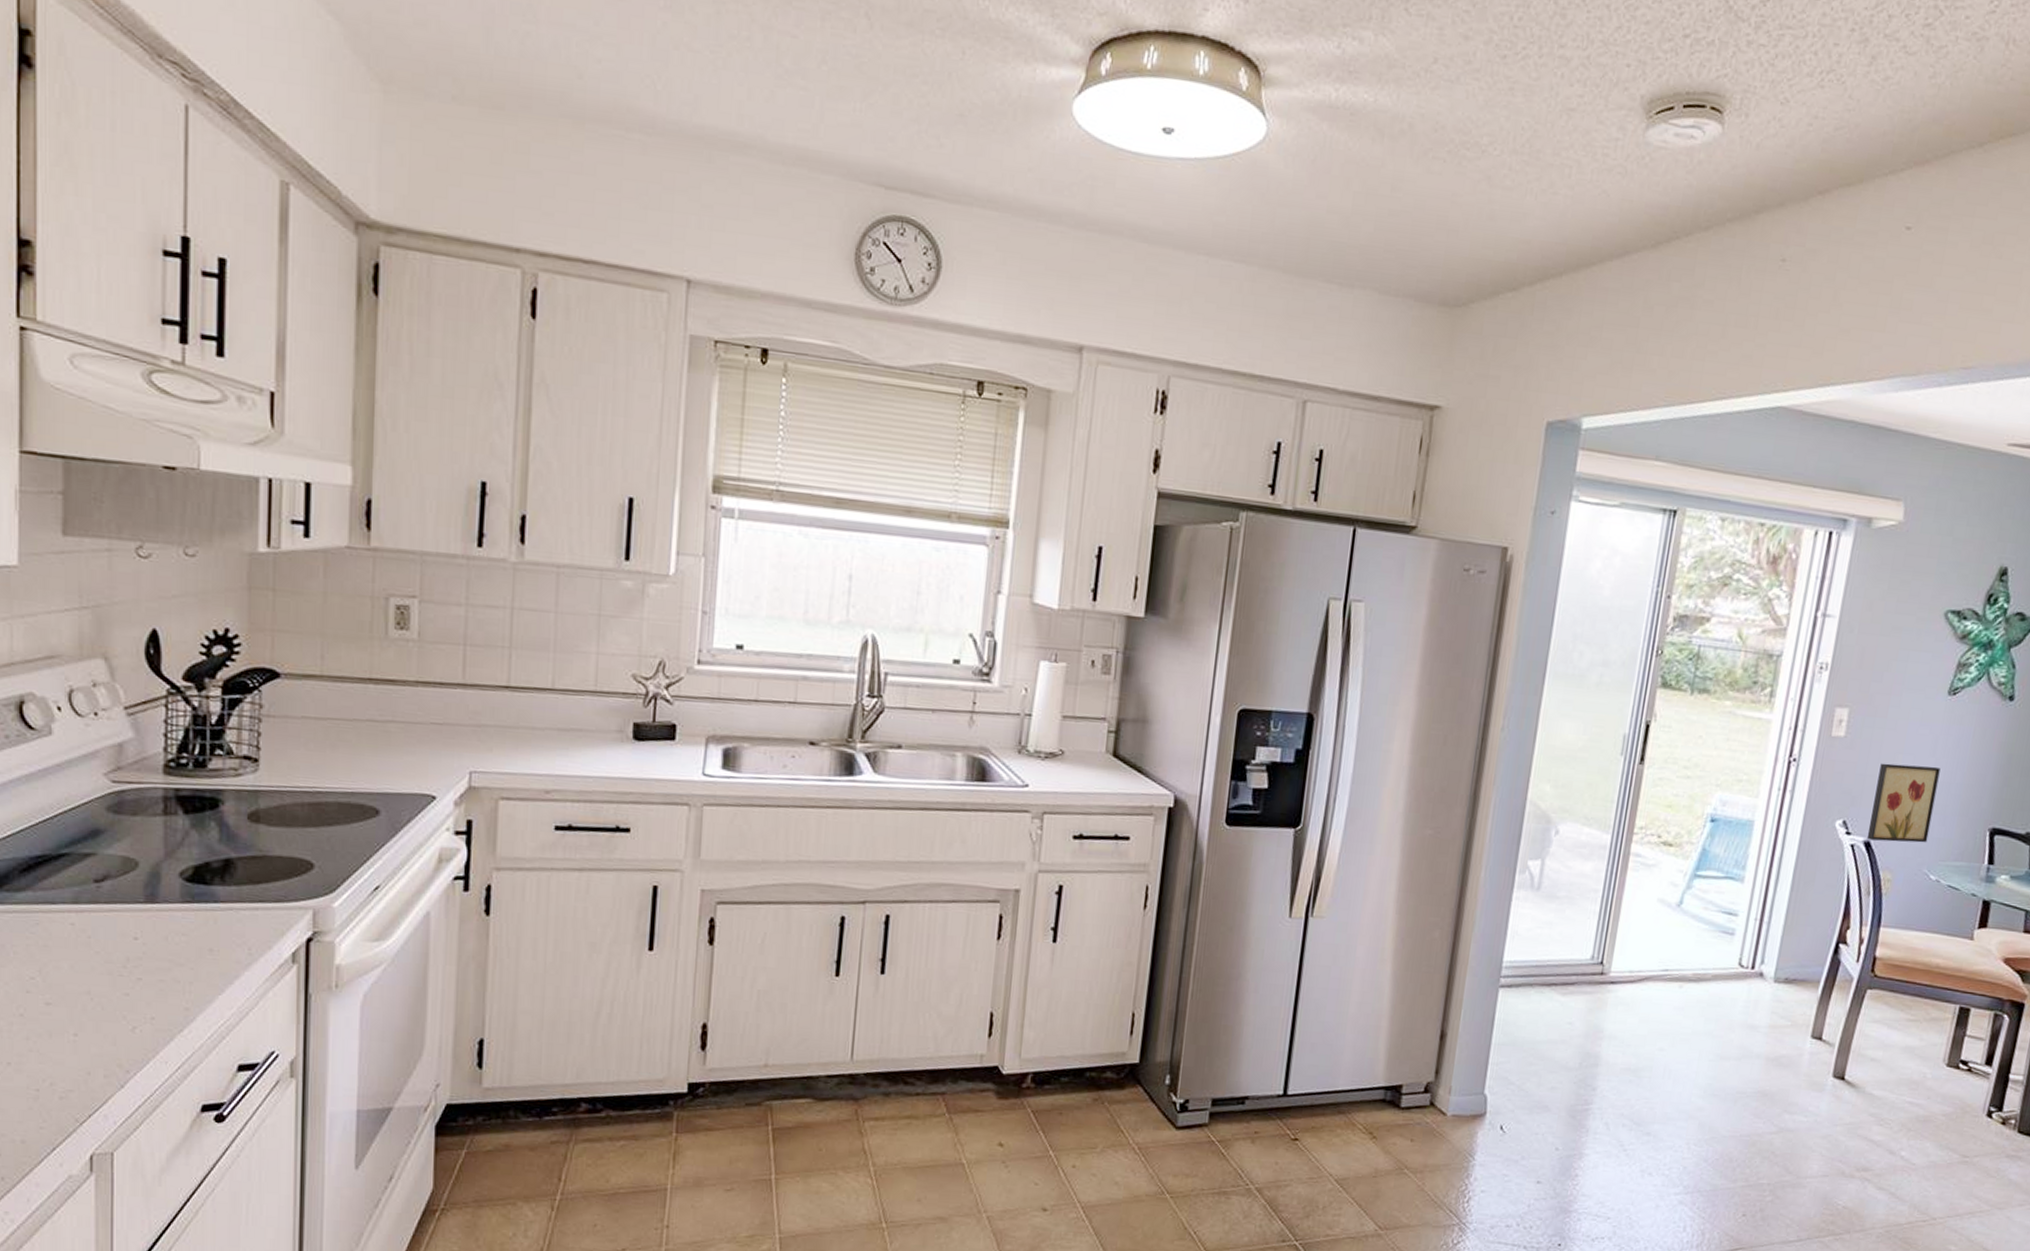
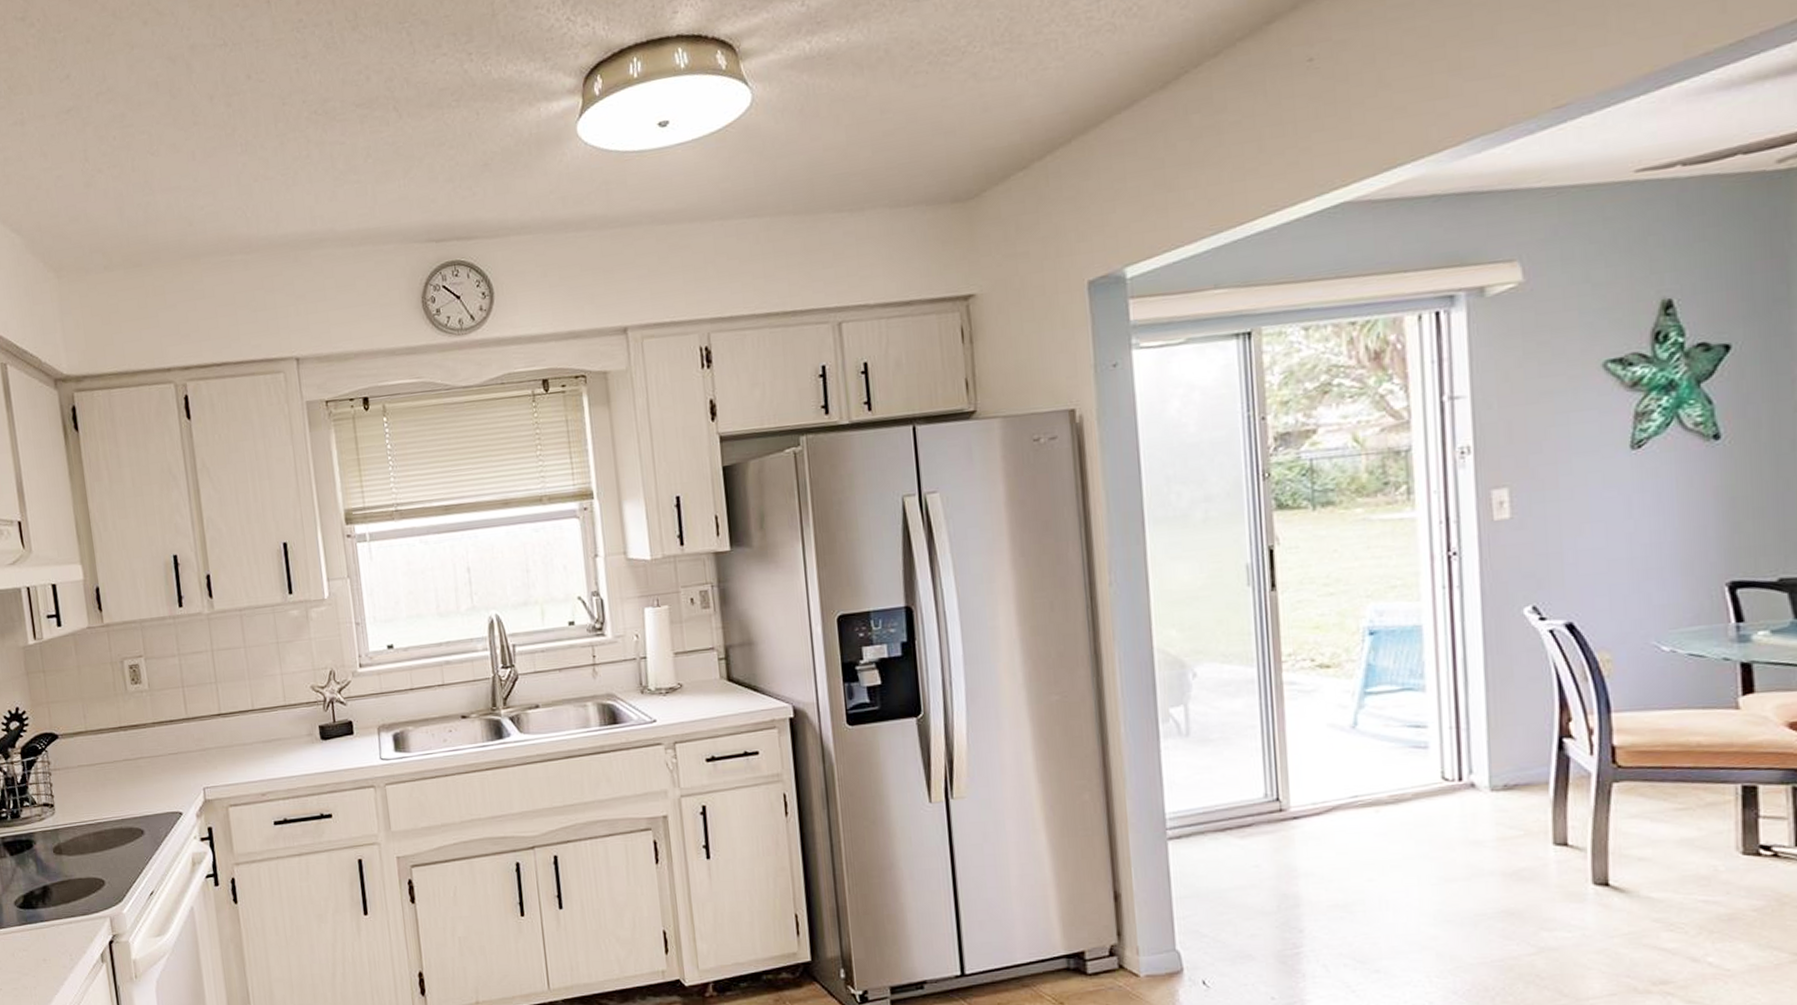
wall art: present [1866,763,1941,843] -> none [1564,528,1648,621]

